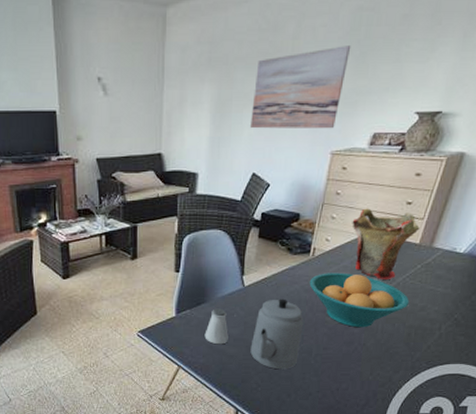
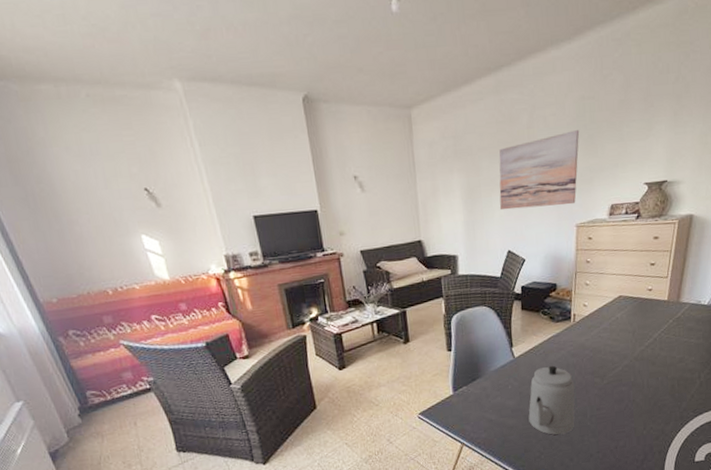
saltshaker: present [204,308,228,345] -> none [483,381,506,418]
fruit bowl: present [309,272,410,328] -> none [574,334,668,386]
vase: present [352,208,420,279] -> none [604,272,666,337]

